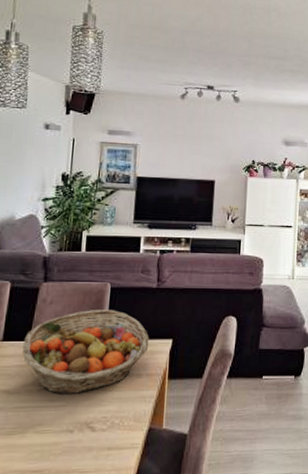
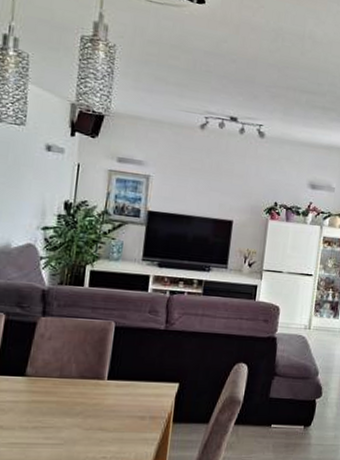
fruit basket: present [22,310,150,394] -> none [17,348,155,433]

